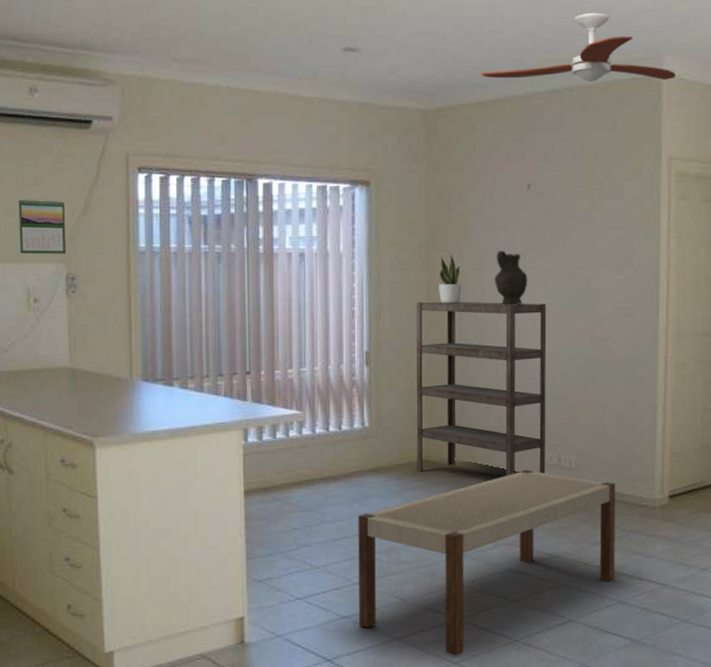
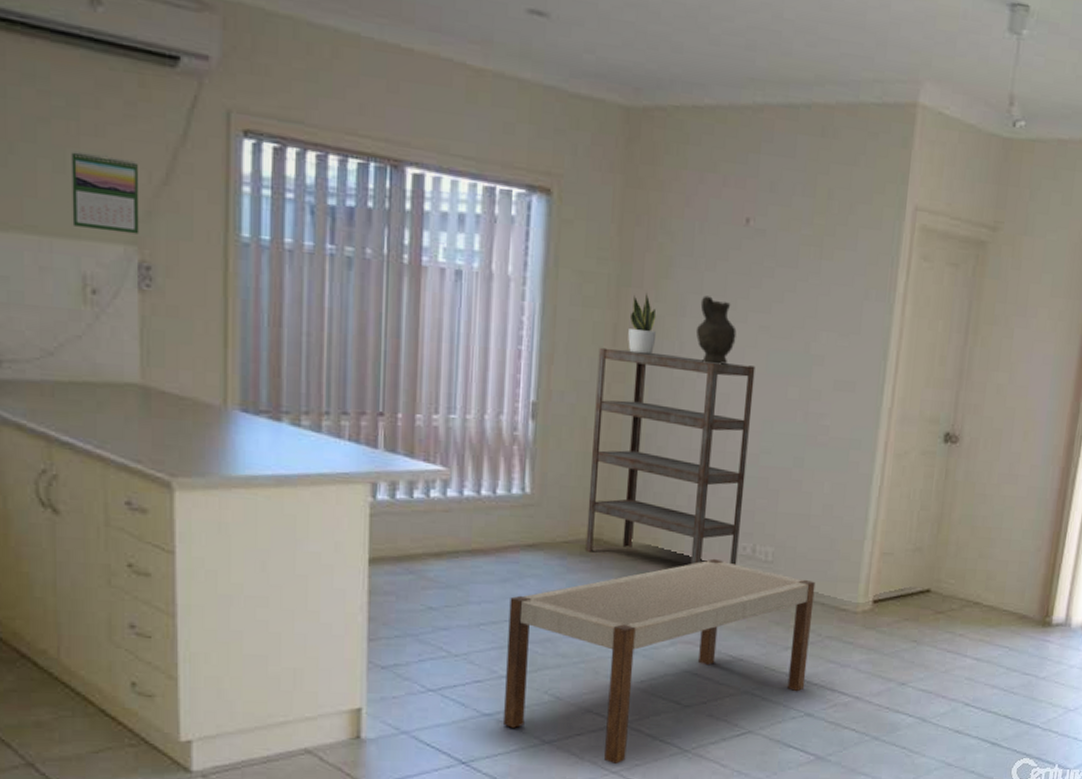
ceiling fan: present [480,13,676,83] -> none [700,12,933,112]

